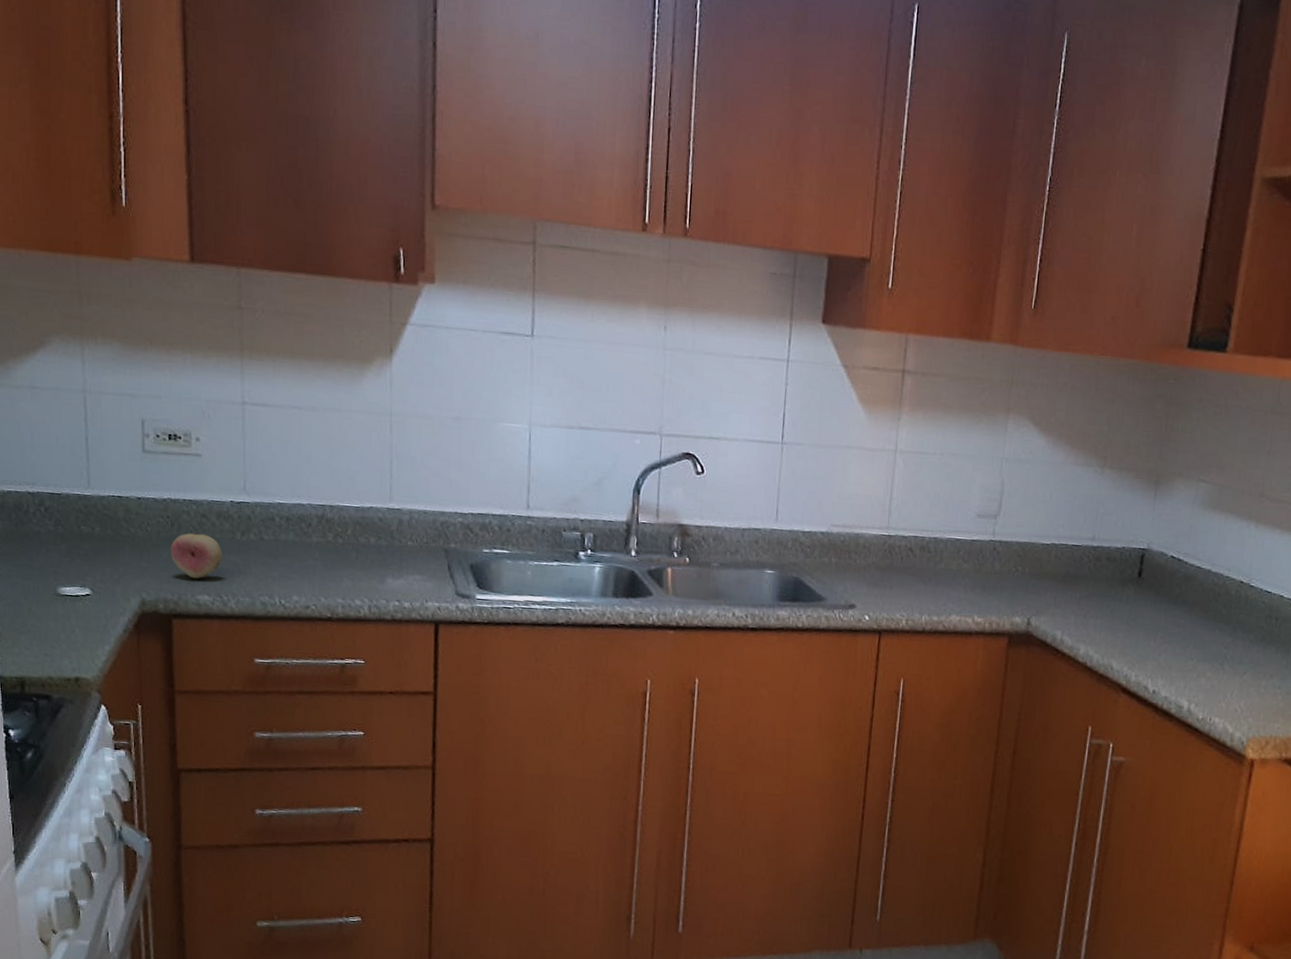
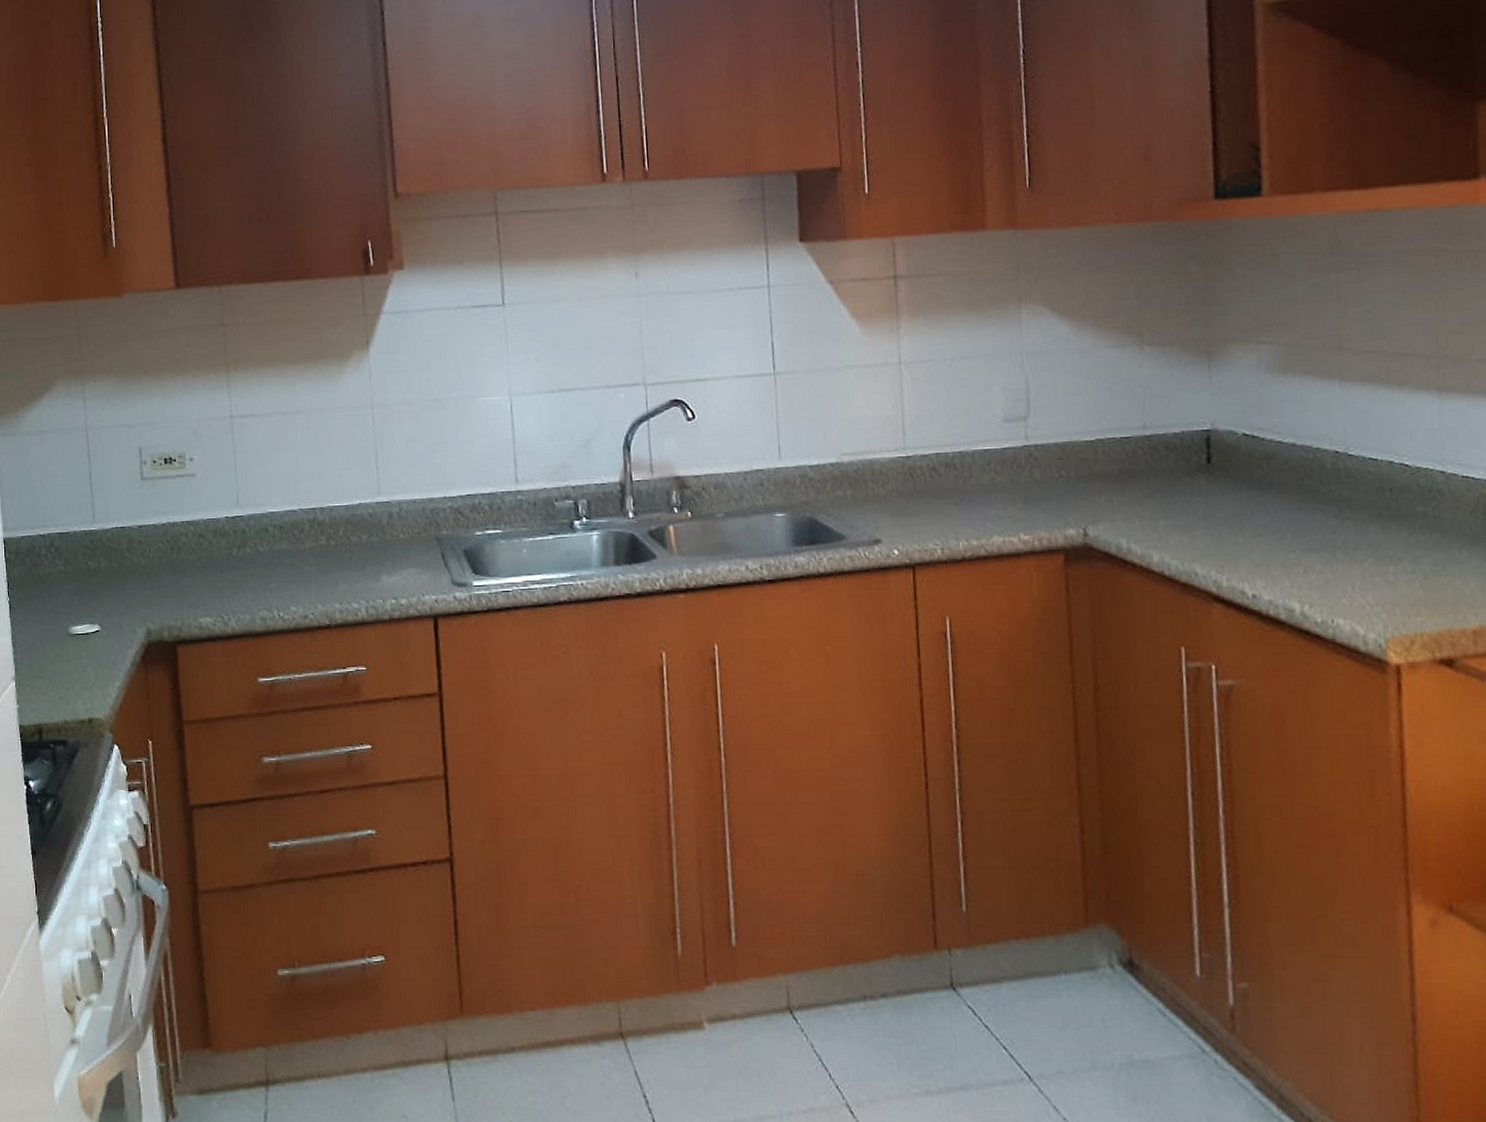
fruit: present [170,533,223,579] -> none [171,554,222,601]

